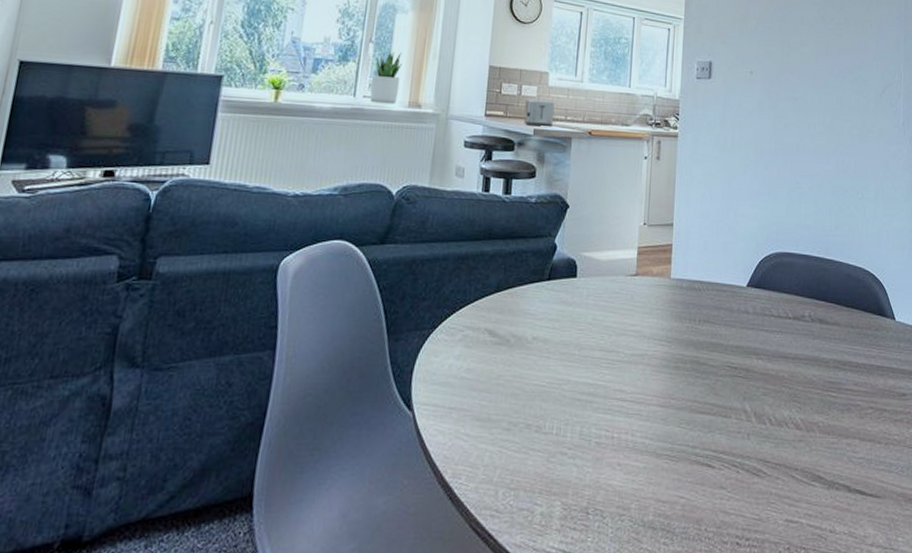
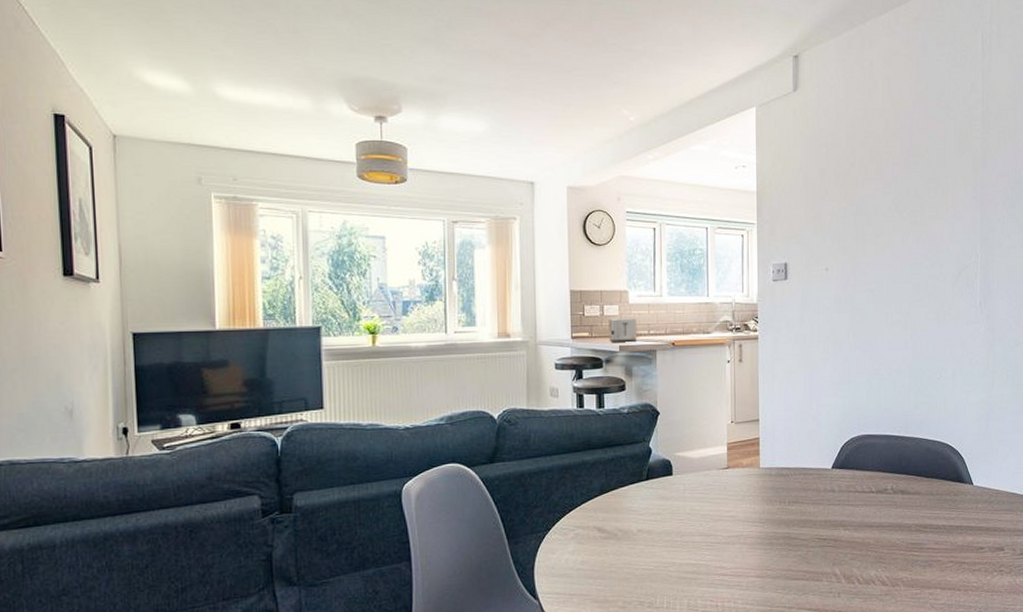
planter: present [370,51,402,105] -> none [460,286,487,337]

